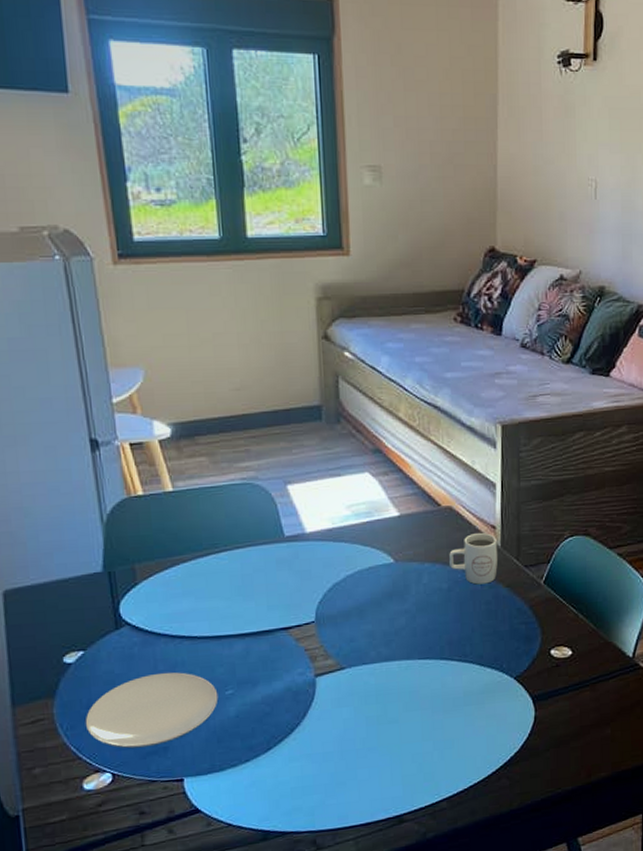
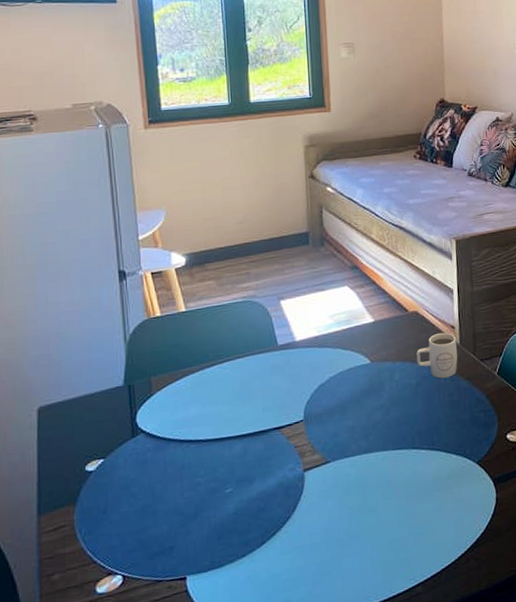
plate: present [85,672,219,749] -> none [101,474,219,550]

